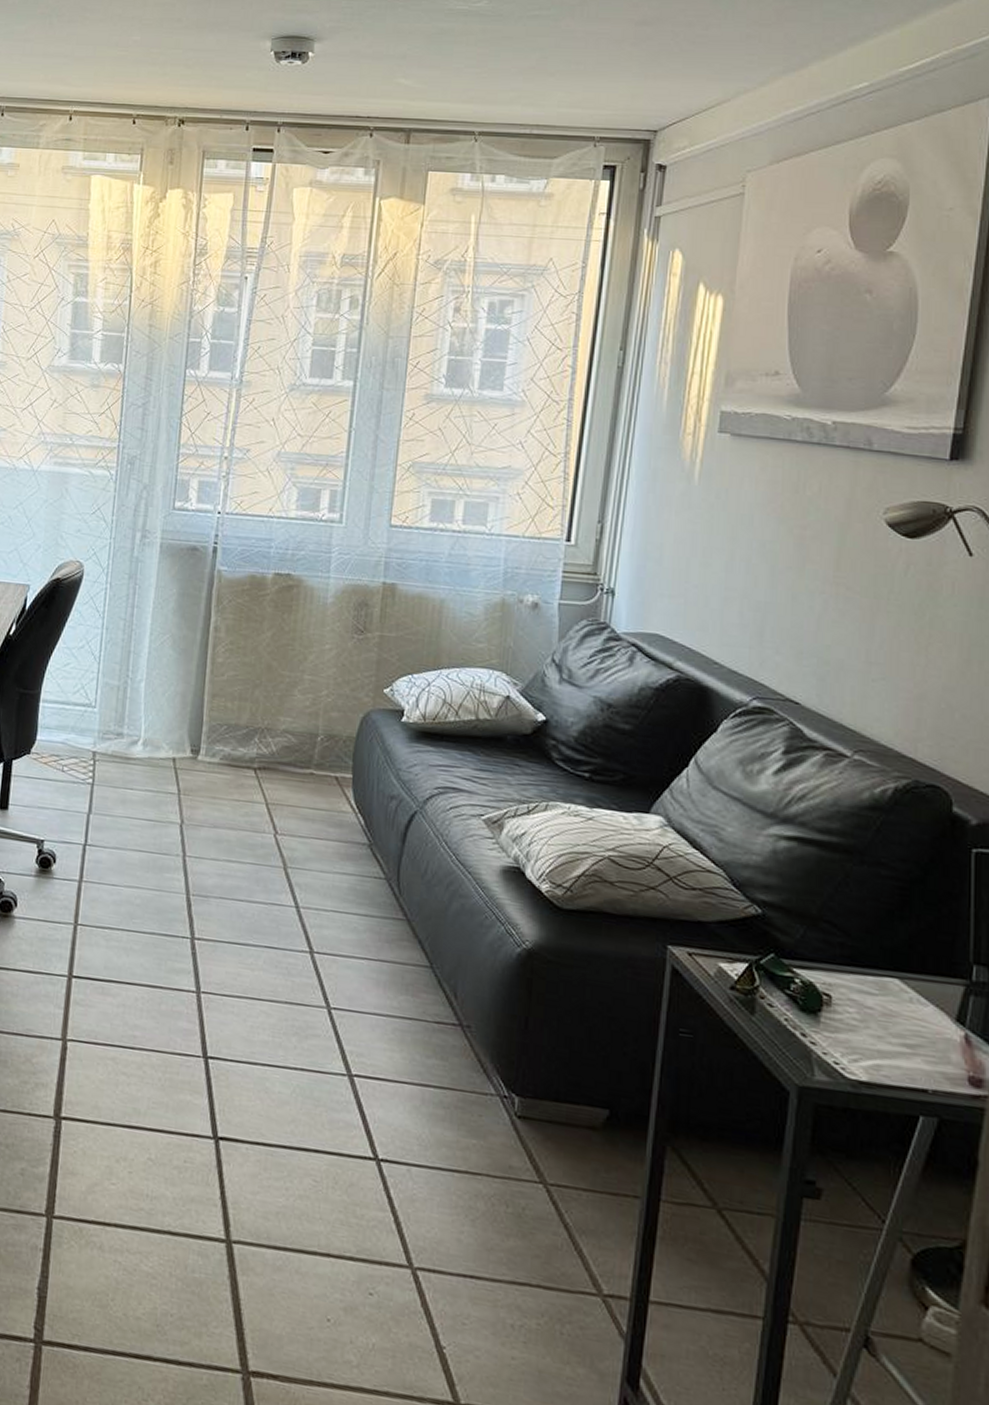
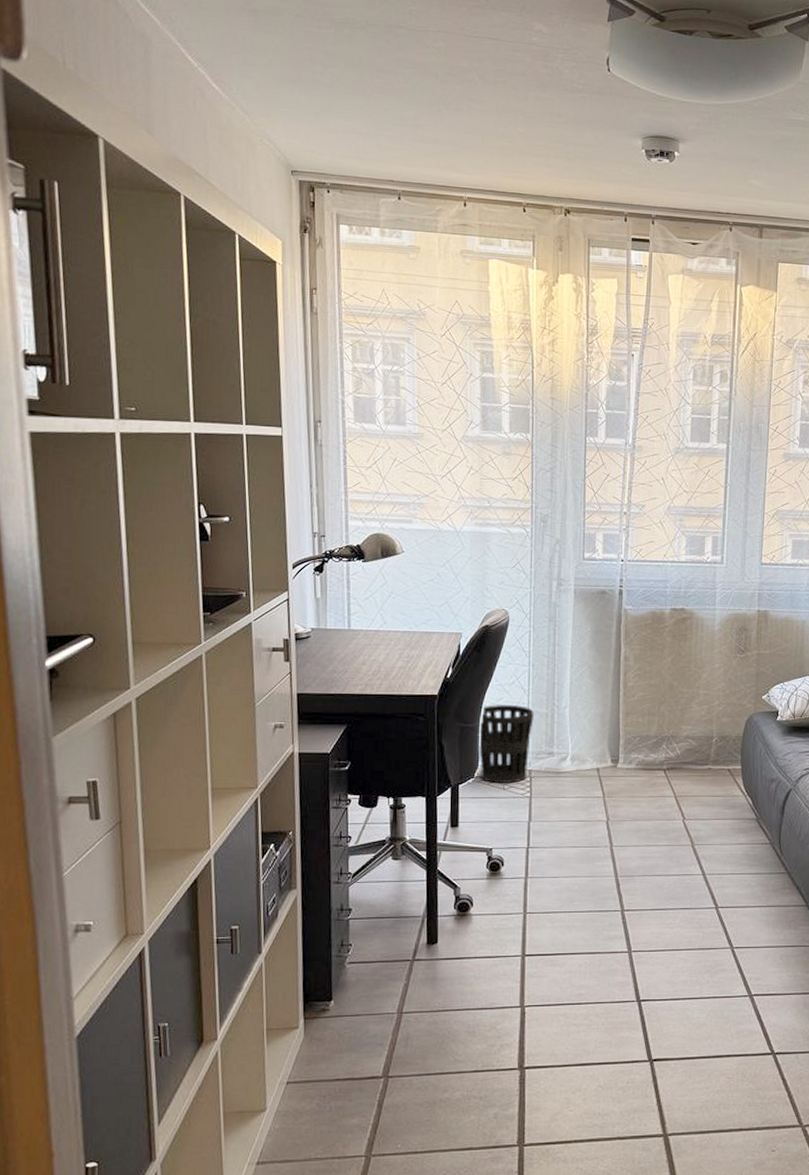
wastebasket: none [38,670,104,765] -> present [478,705,534,784]

